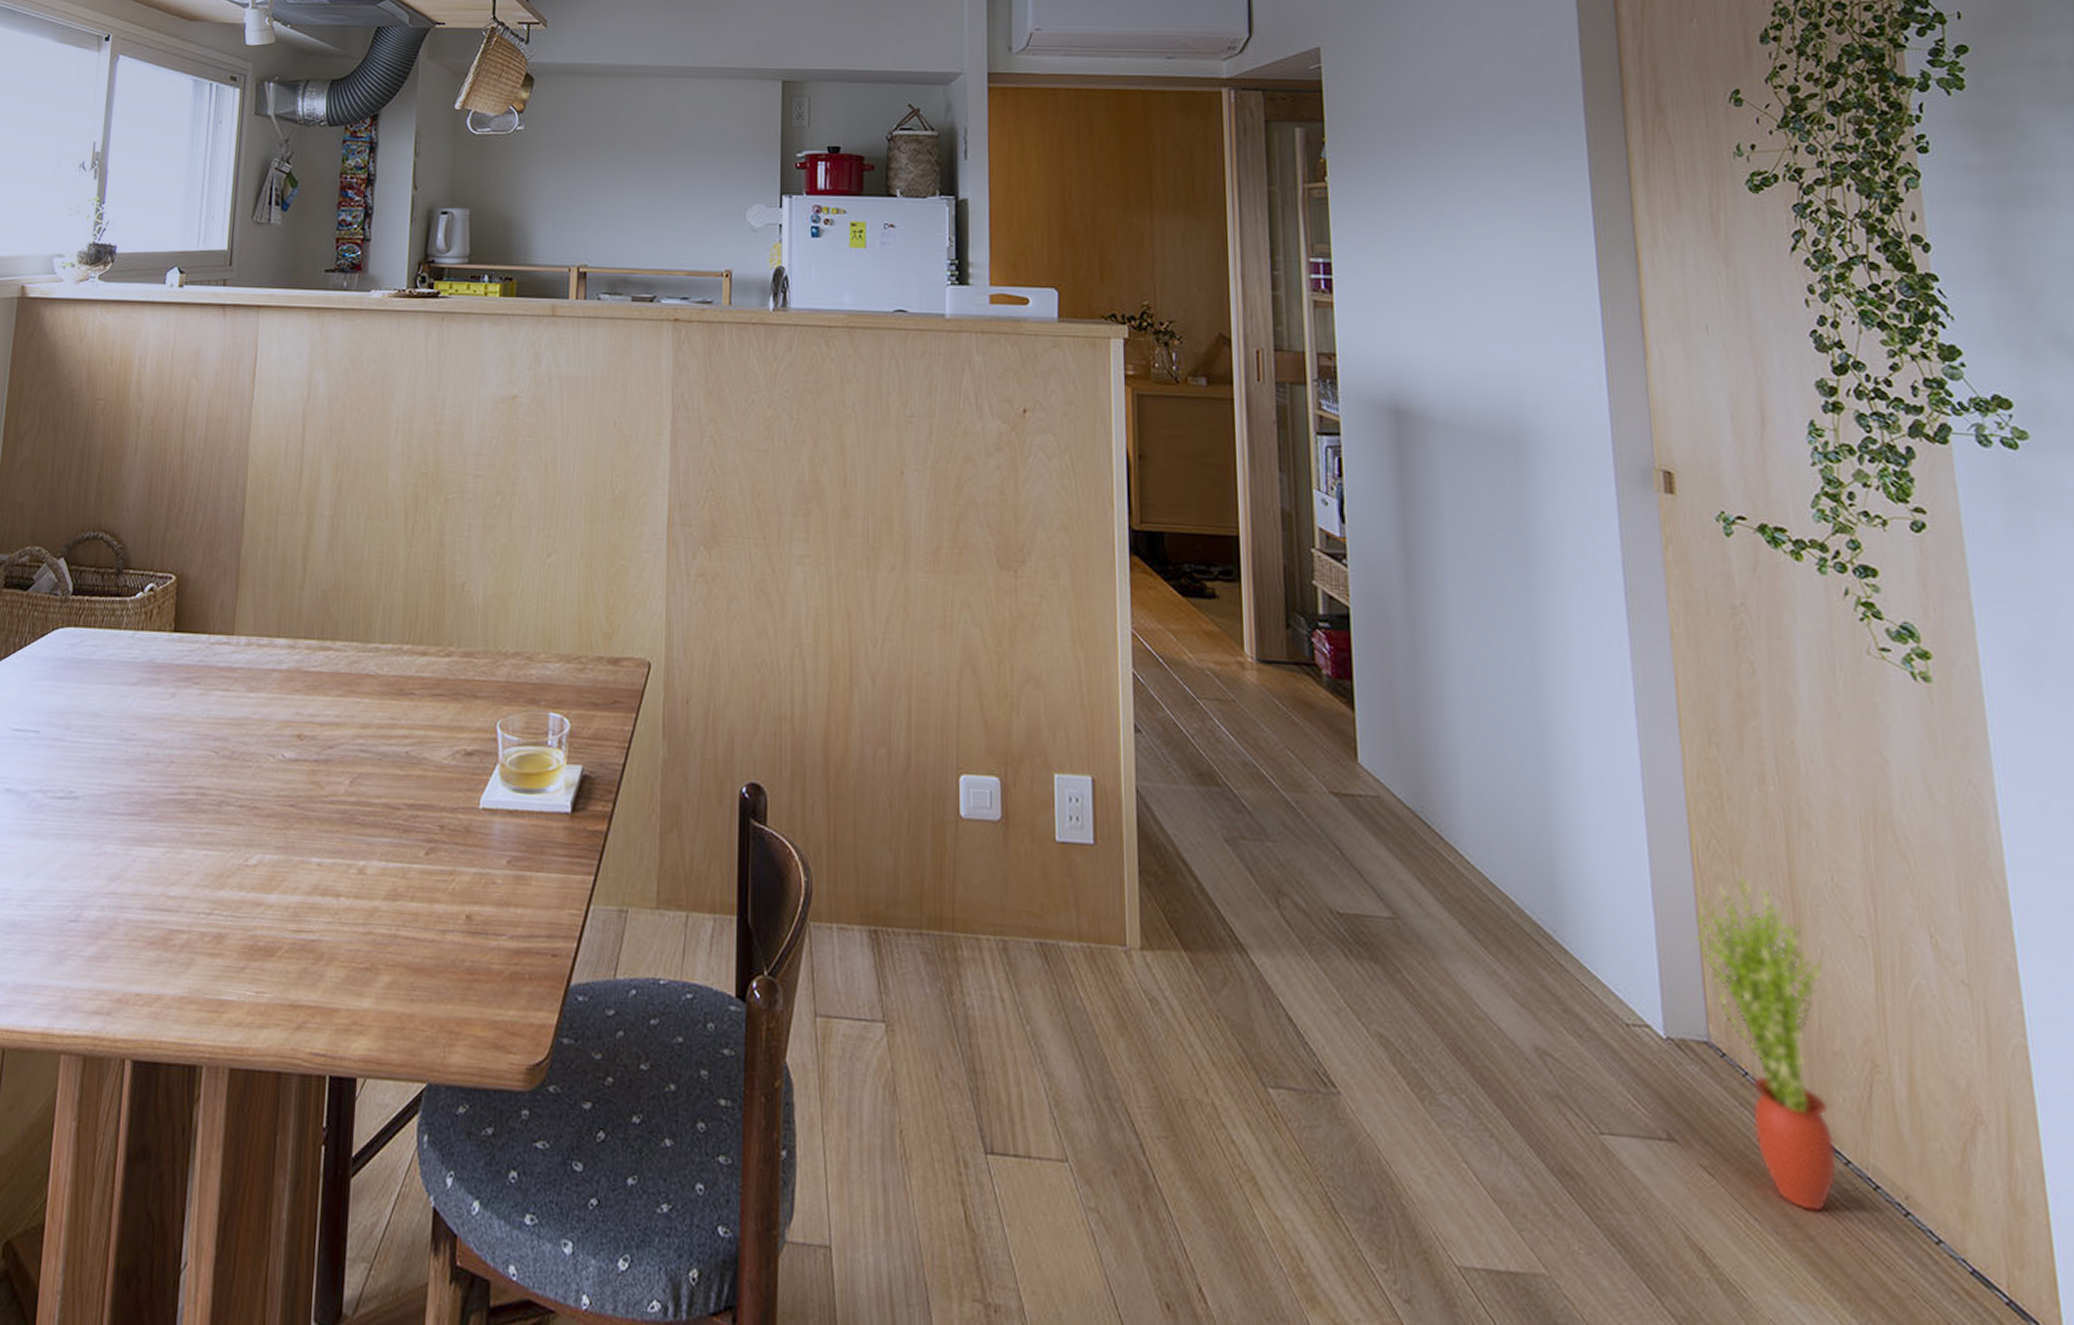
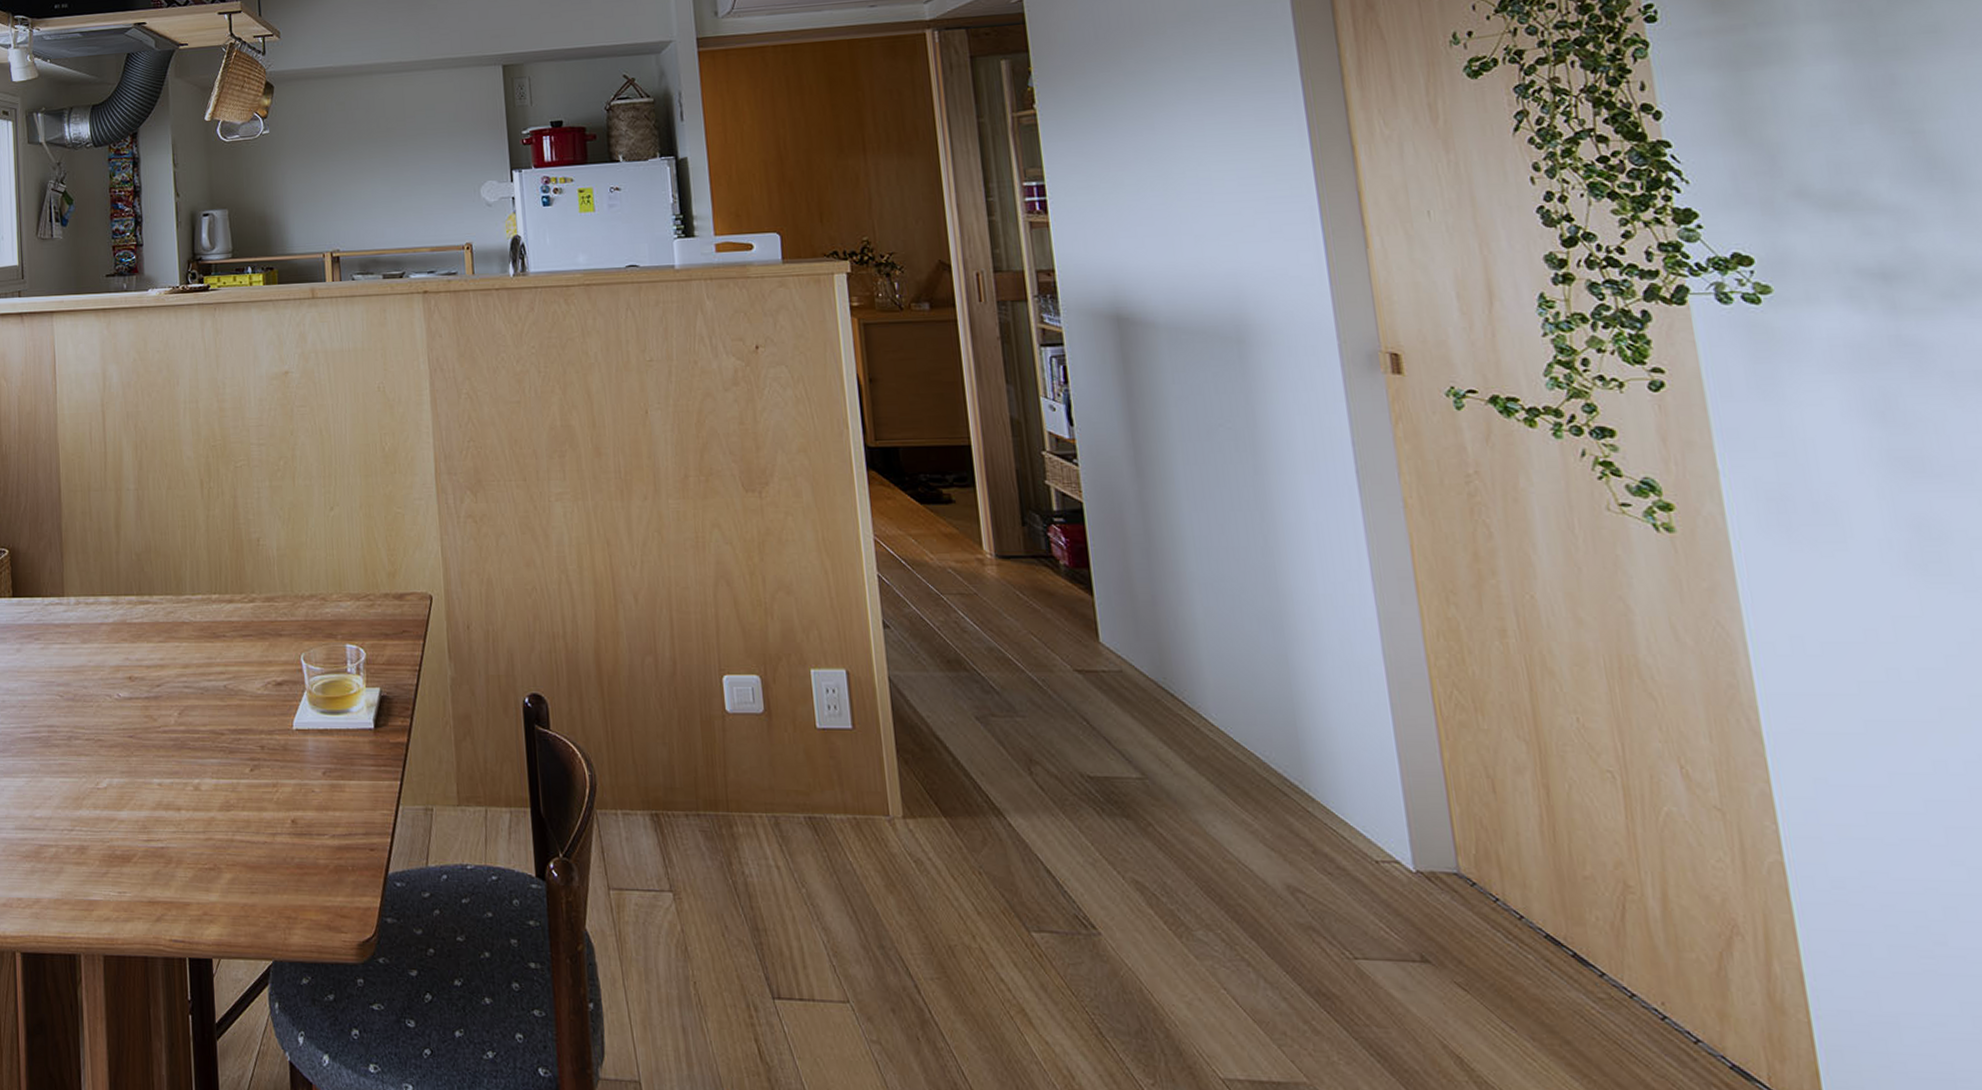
potted plant: present [1695,876,1837,1213] -> none [1440,722,1592,1020]

